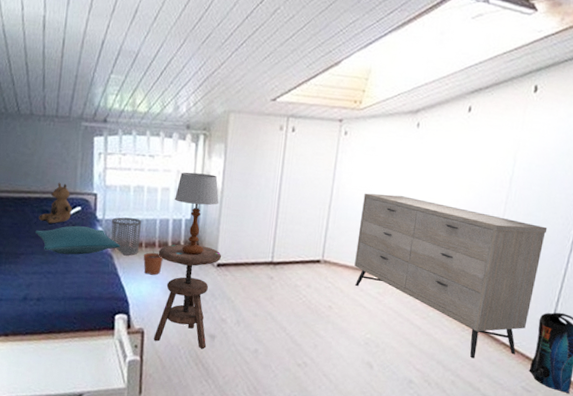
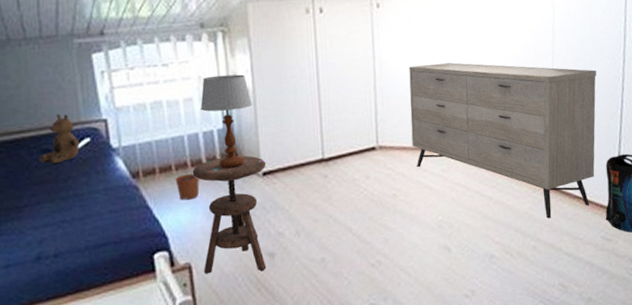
pillow: present [35,226,121,255] -> none [38,159,147,197]
waste bin: present [111,217,142,256] -> none [130,139,168,184]

